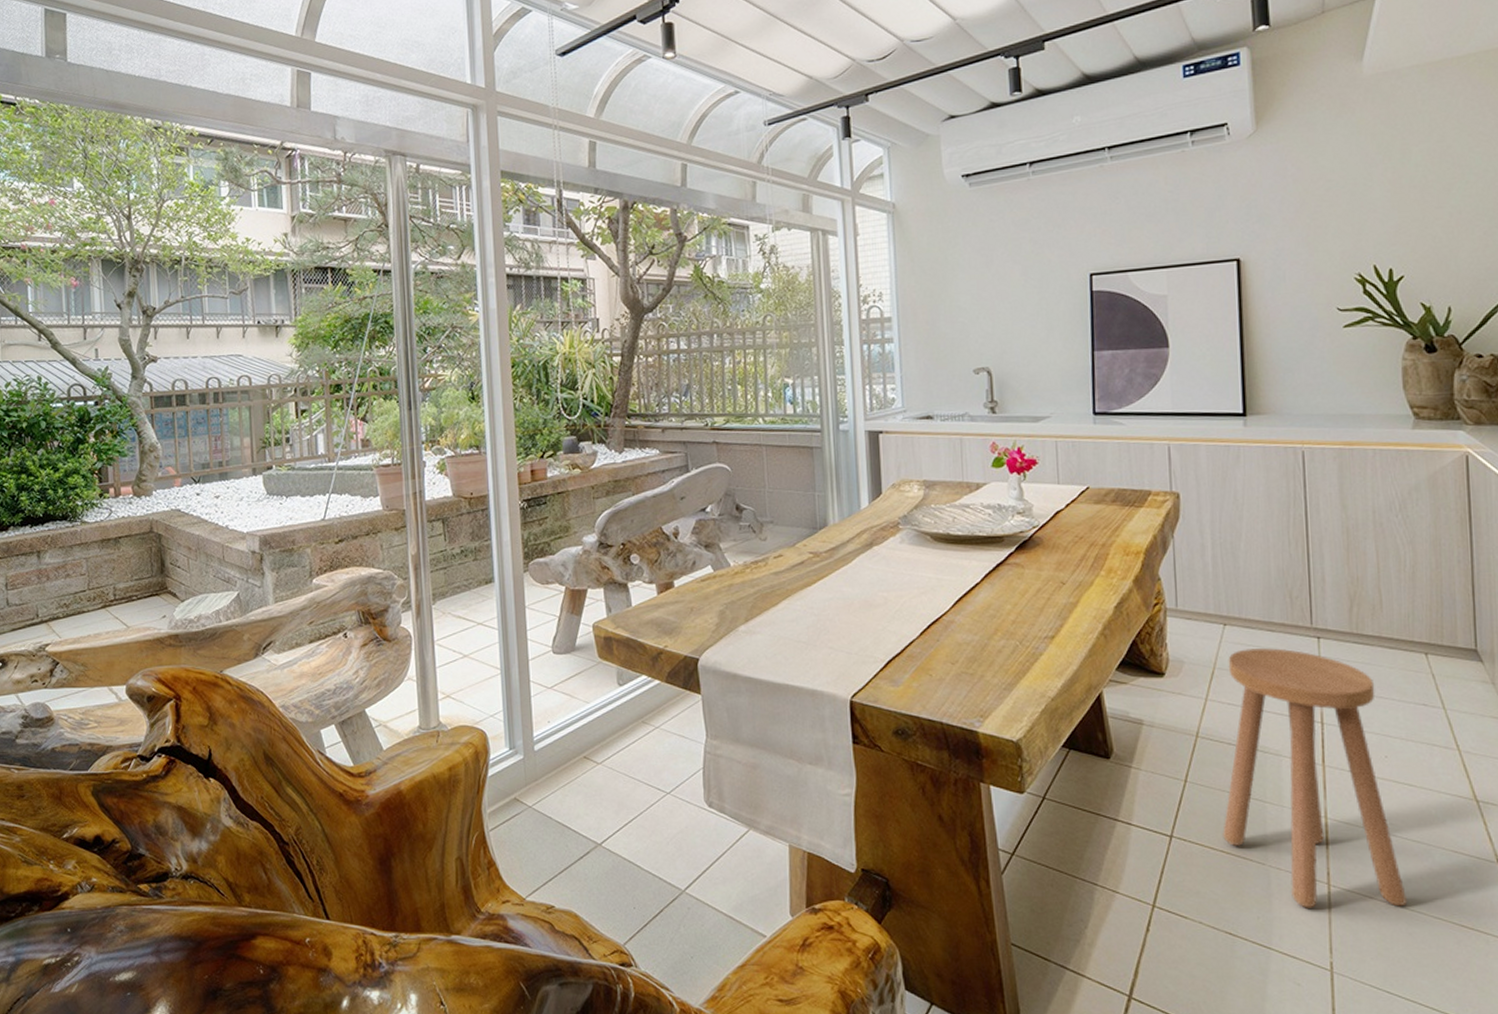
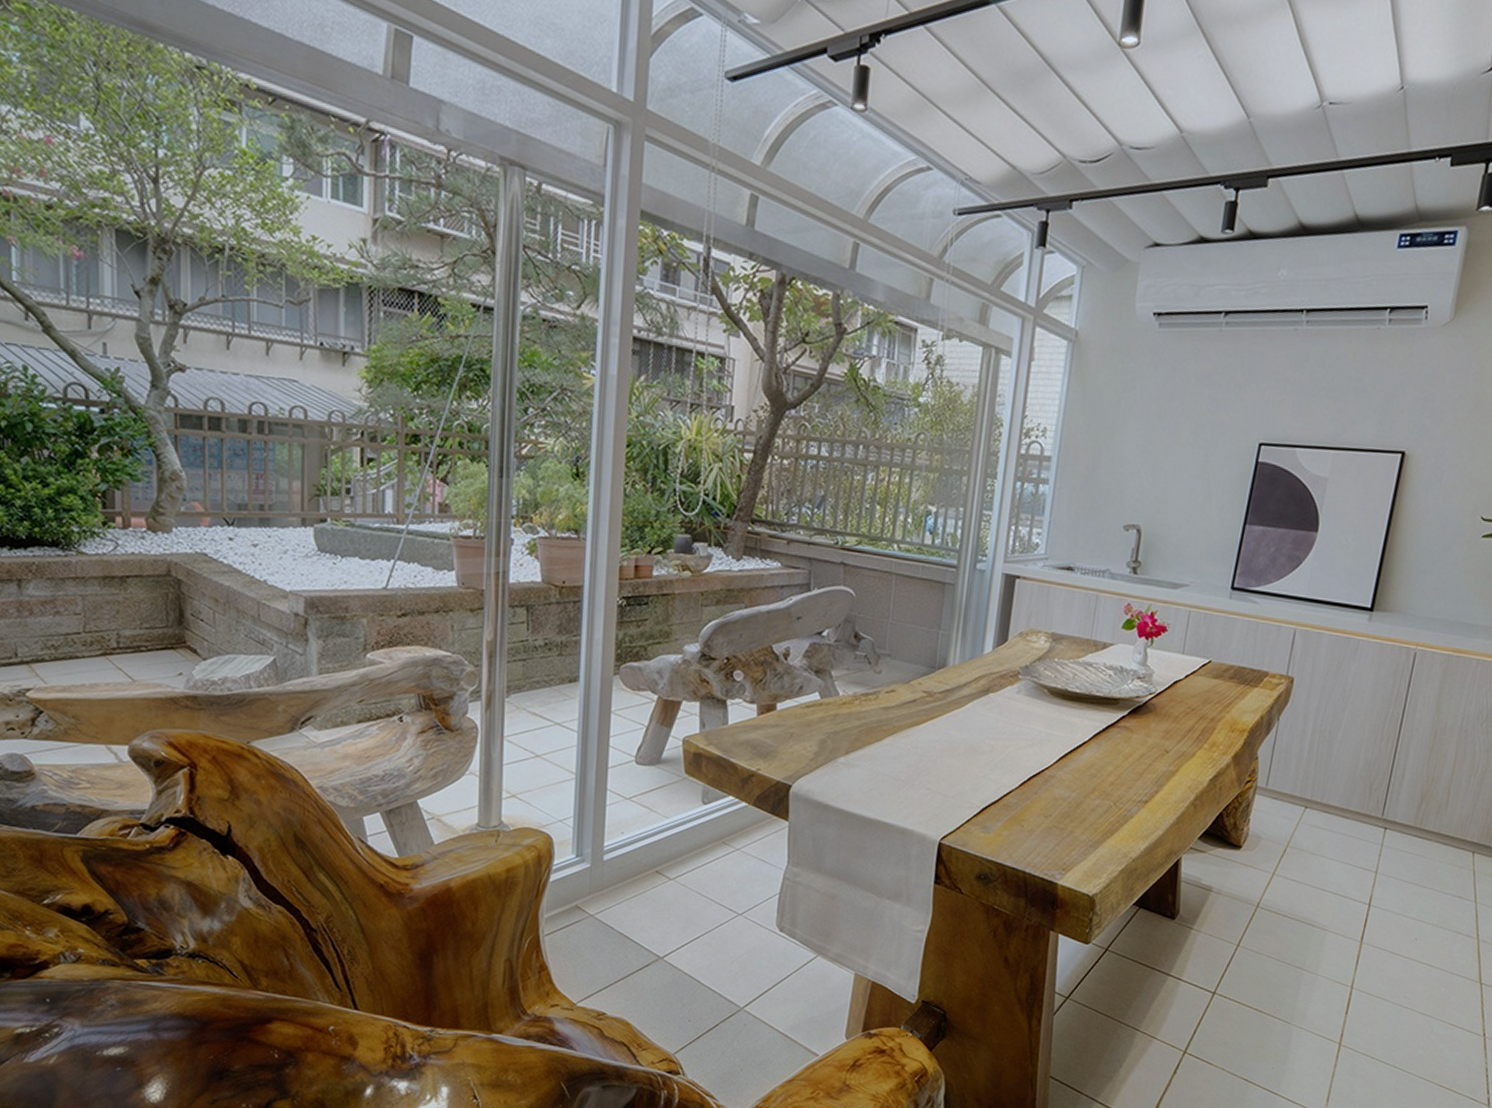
stool: present [1222,648,1407,908] -> none [1259,831,1423,1067]

